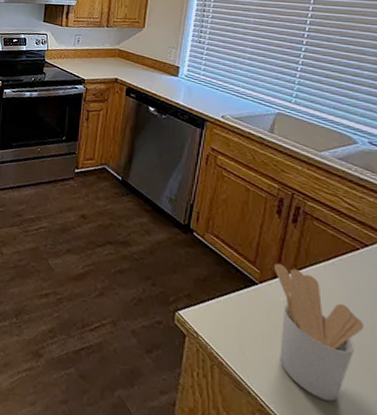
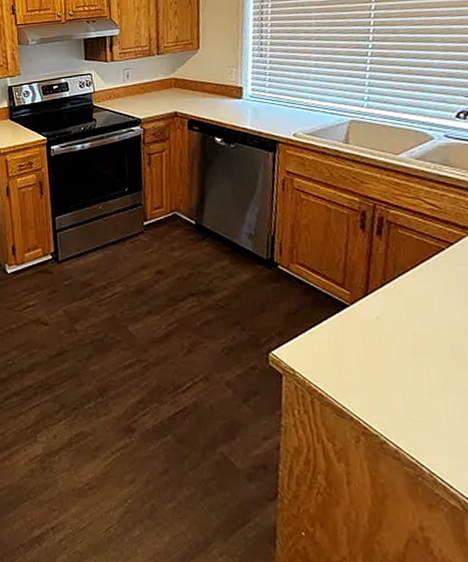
utensil holder: present [275,263,363,402] -> none [364,280,456,408]

